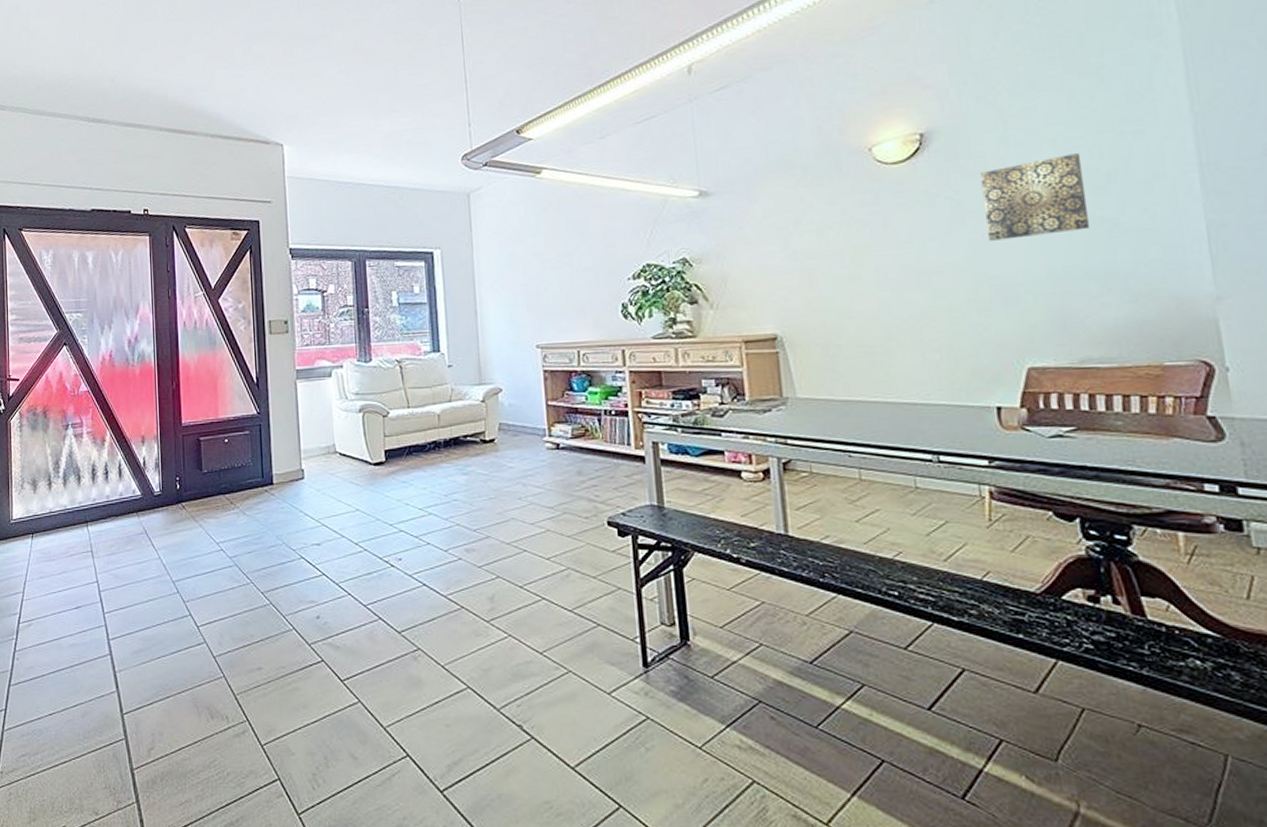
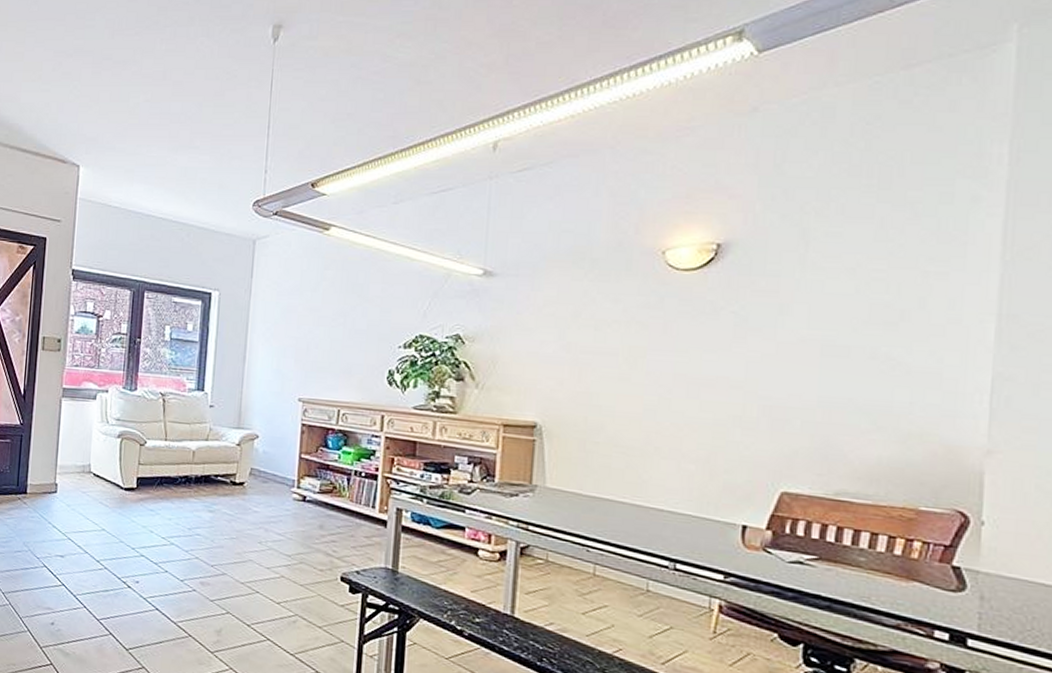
wall art: present [979,153,1091,241] -> none [766,286,878,364]

